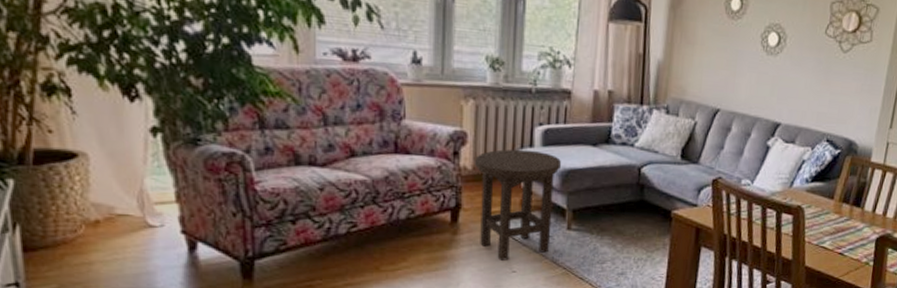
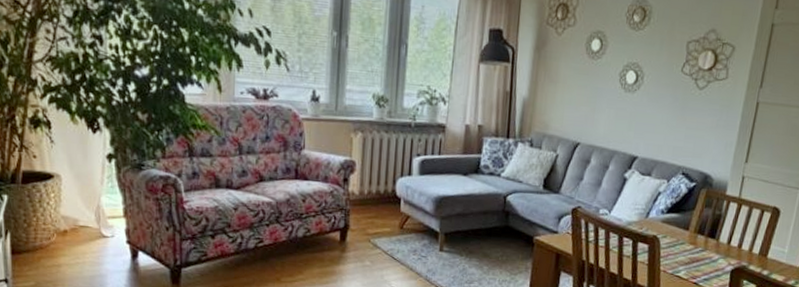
stool: present [475,149,562,261] -> none [361,177,436,277]

